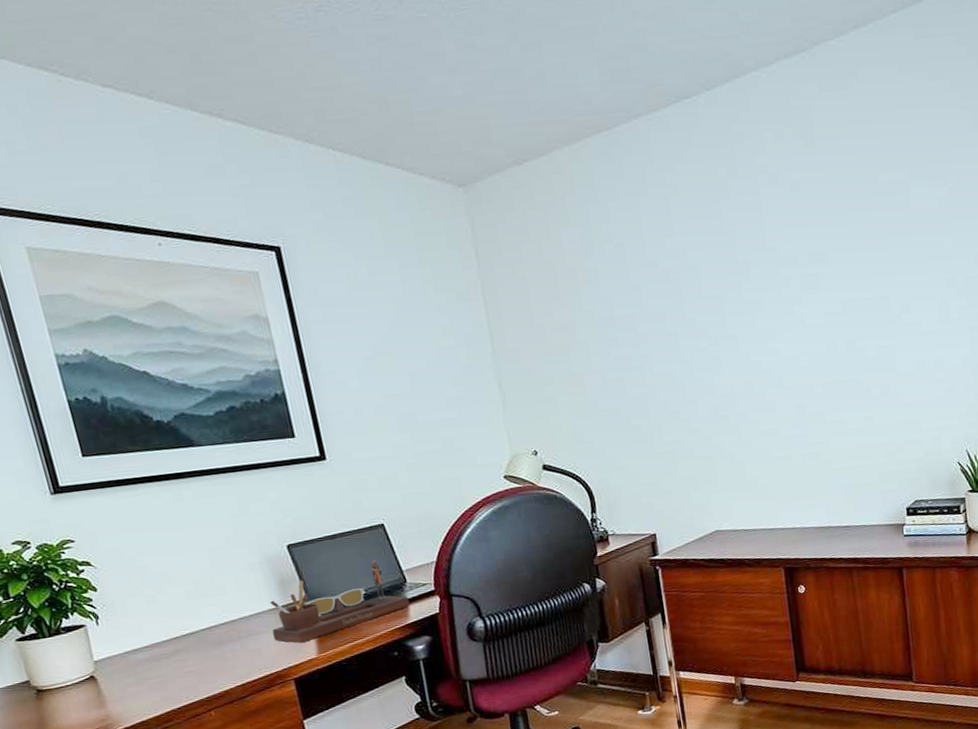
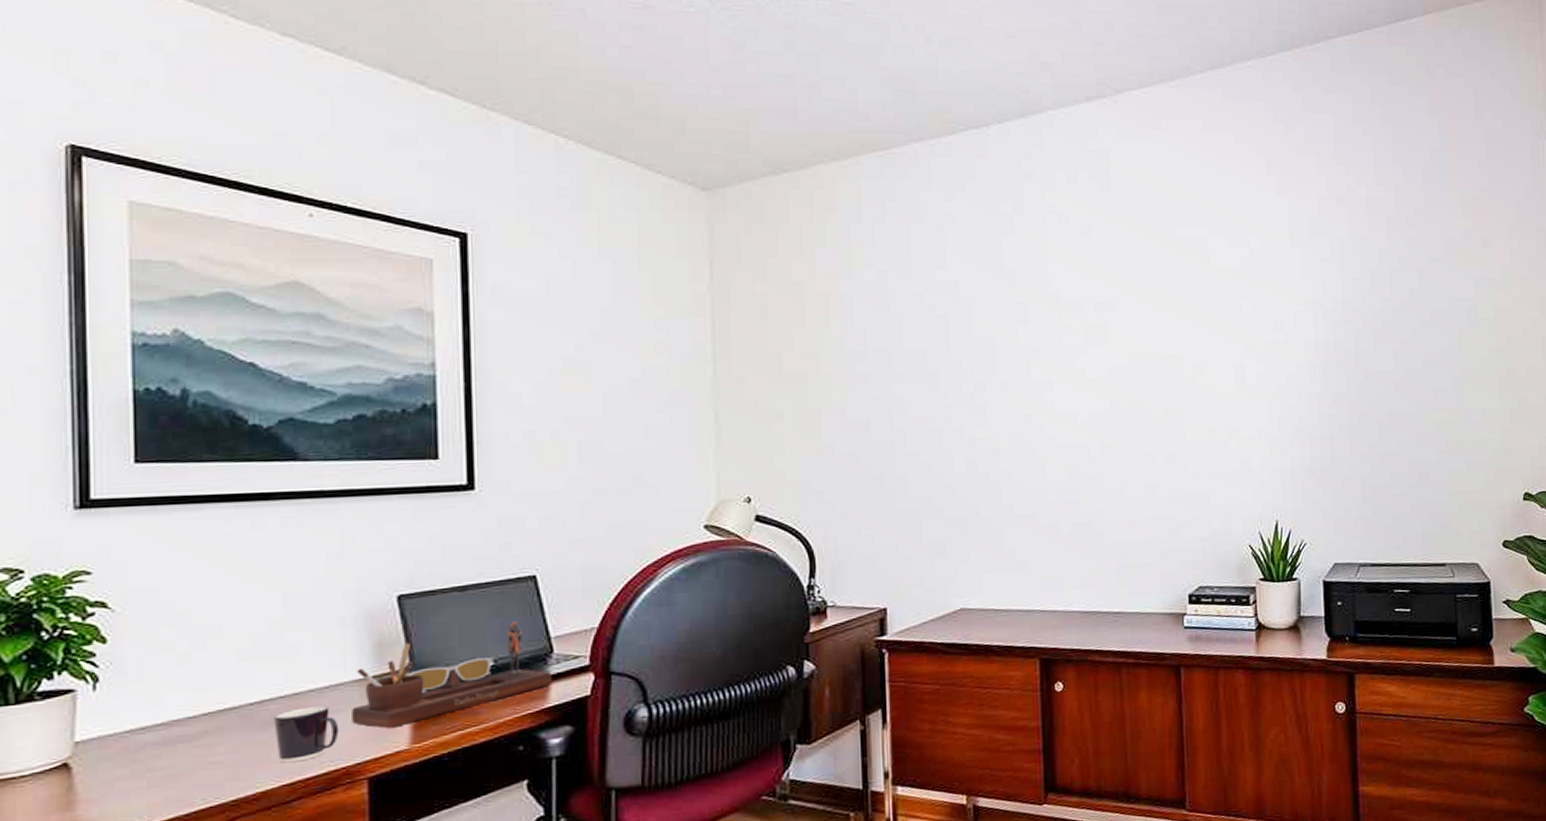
mug: none [220,629,268,671] -> present [273,706,339,763]

